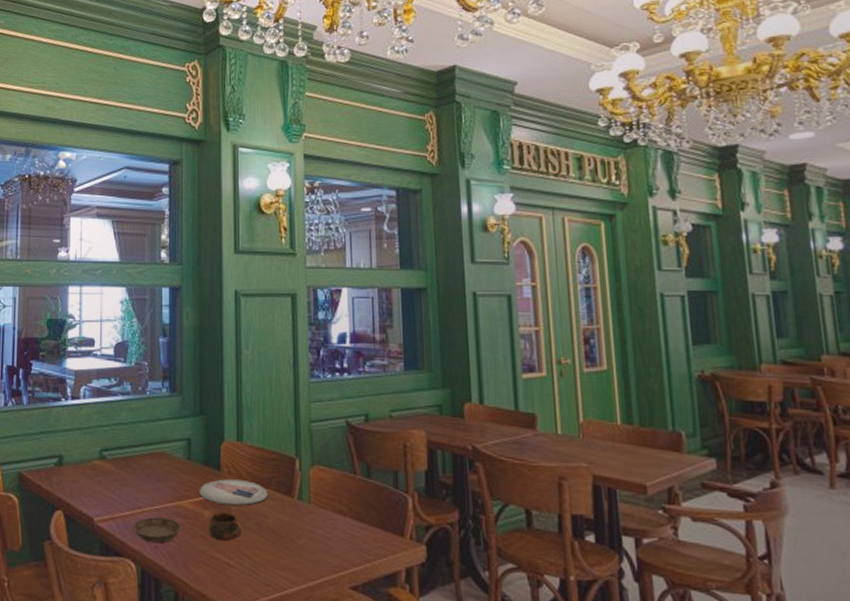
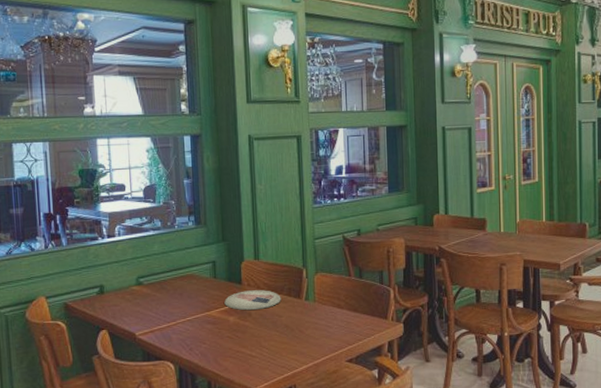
saucer: present [132,517,180,543] -> none [169,326,210,347]
cup: present [208,512,243,540] -> none [233,317,262,337]

